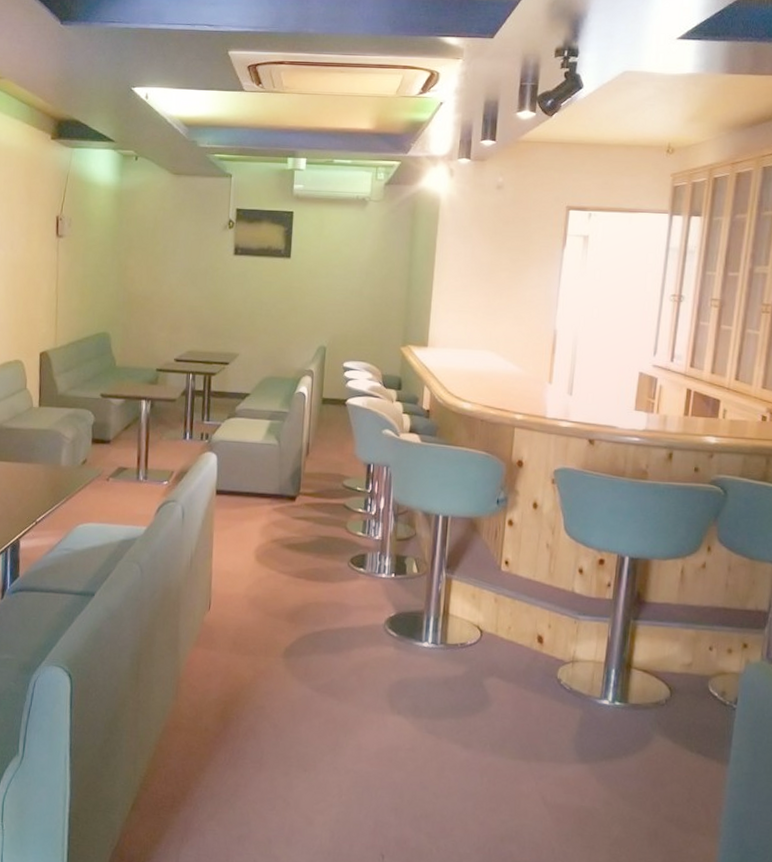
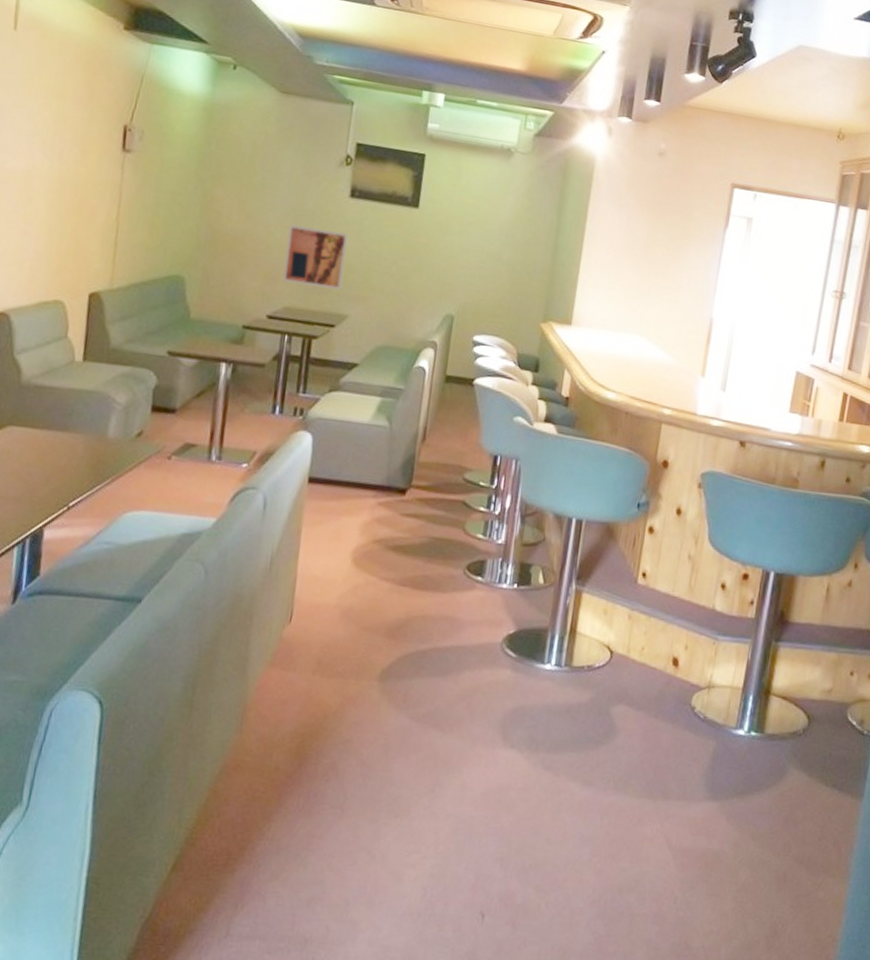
wall art: none [185,283,235,333] -> present [283,225,349,290]

